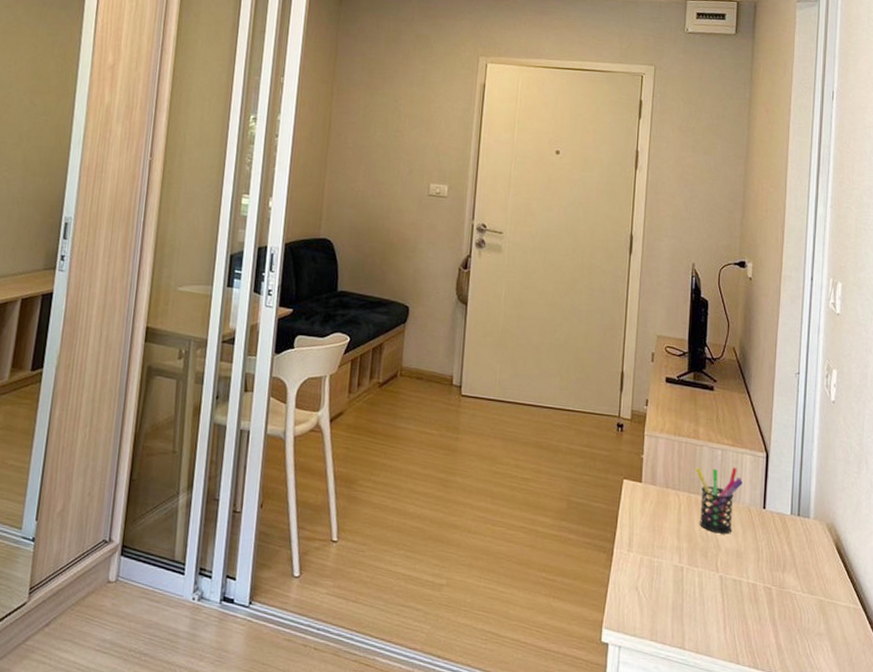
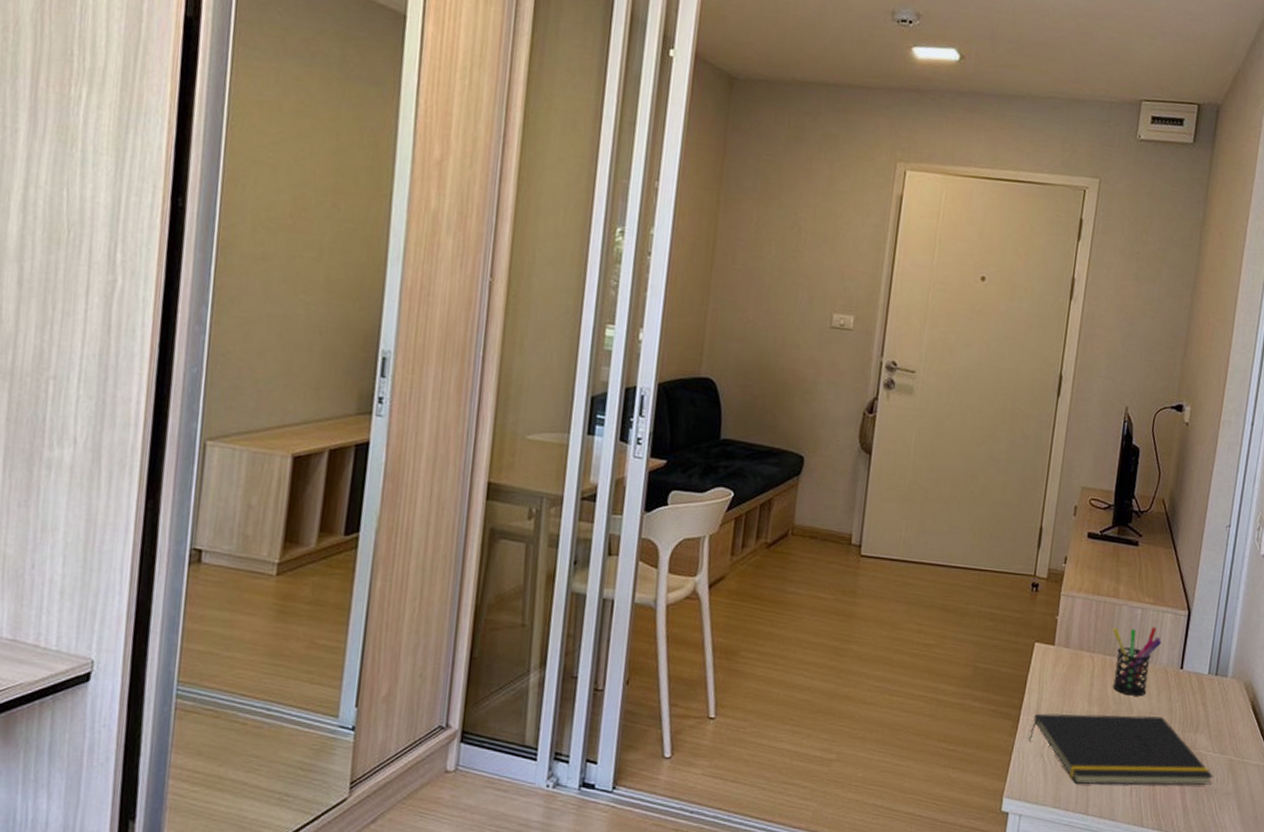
notepad: none [623,547,804,626] -> present [1028,713,1213,786]

